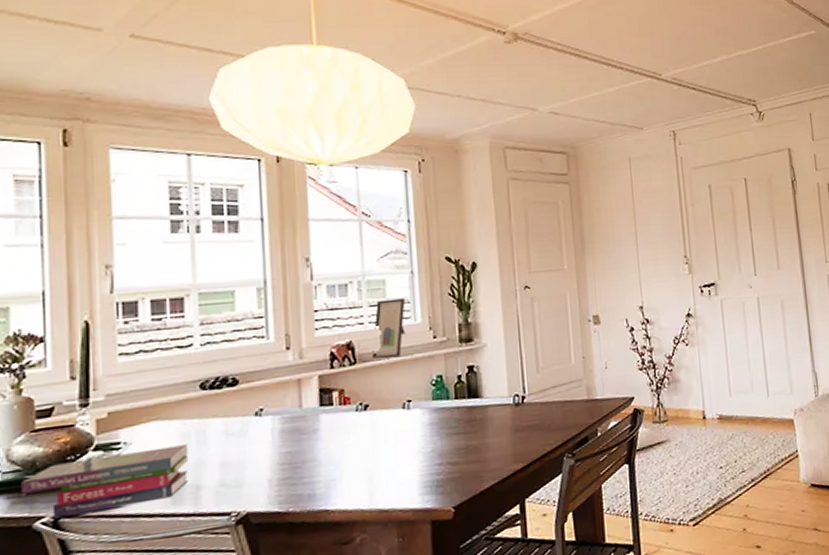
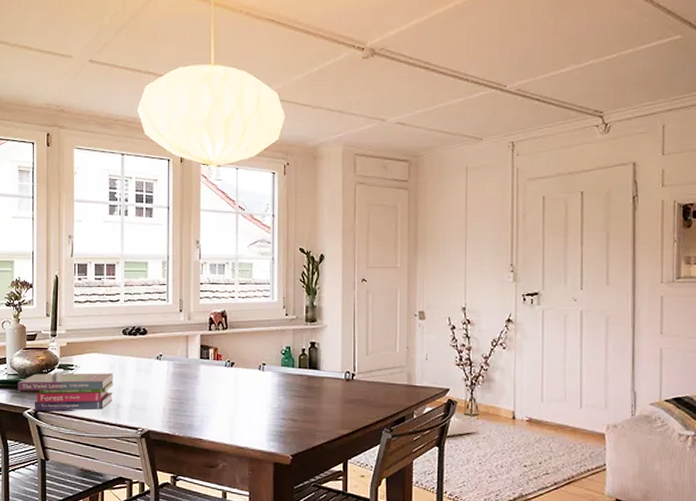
picture frame: present [372,298,406,359] -> none [239,280,266,328]

